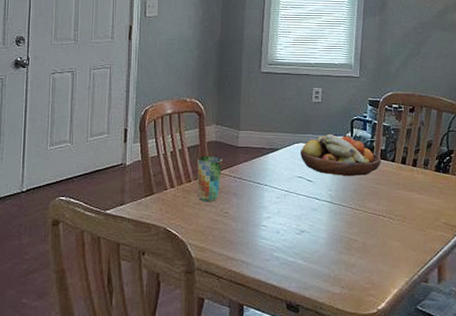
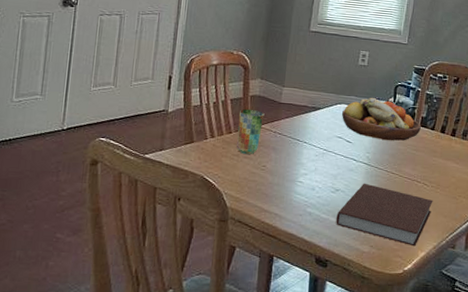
notebook: none [304,222,401,284] -> present [336,183,433,247]

